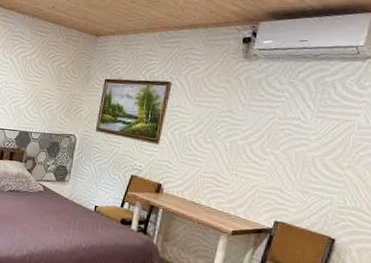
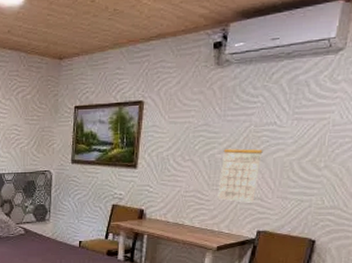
calendar: none [236,128,285,192] -> present [217,137,263,203]

